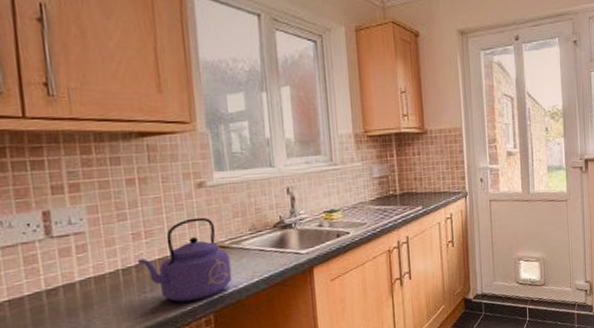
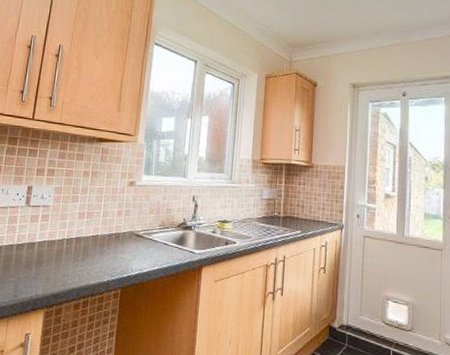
kettle: present [138,217,232,303] -> none [78,208,142,275]

